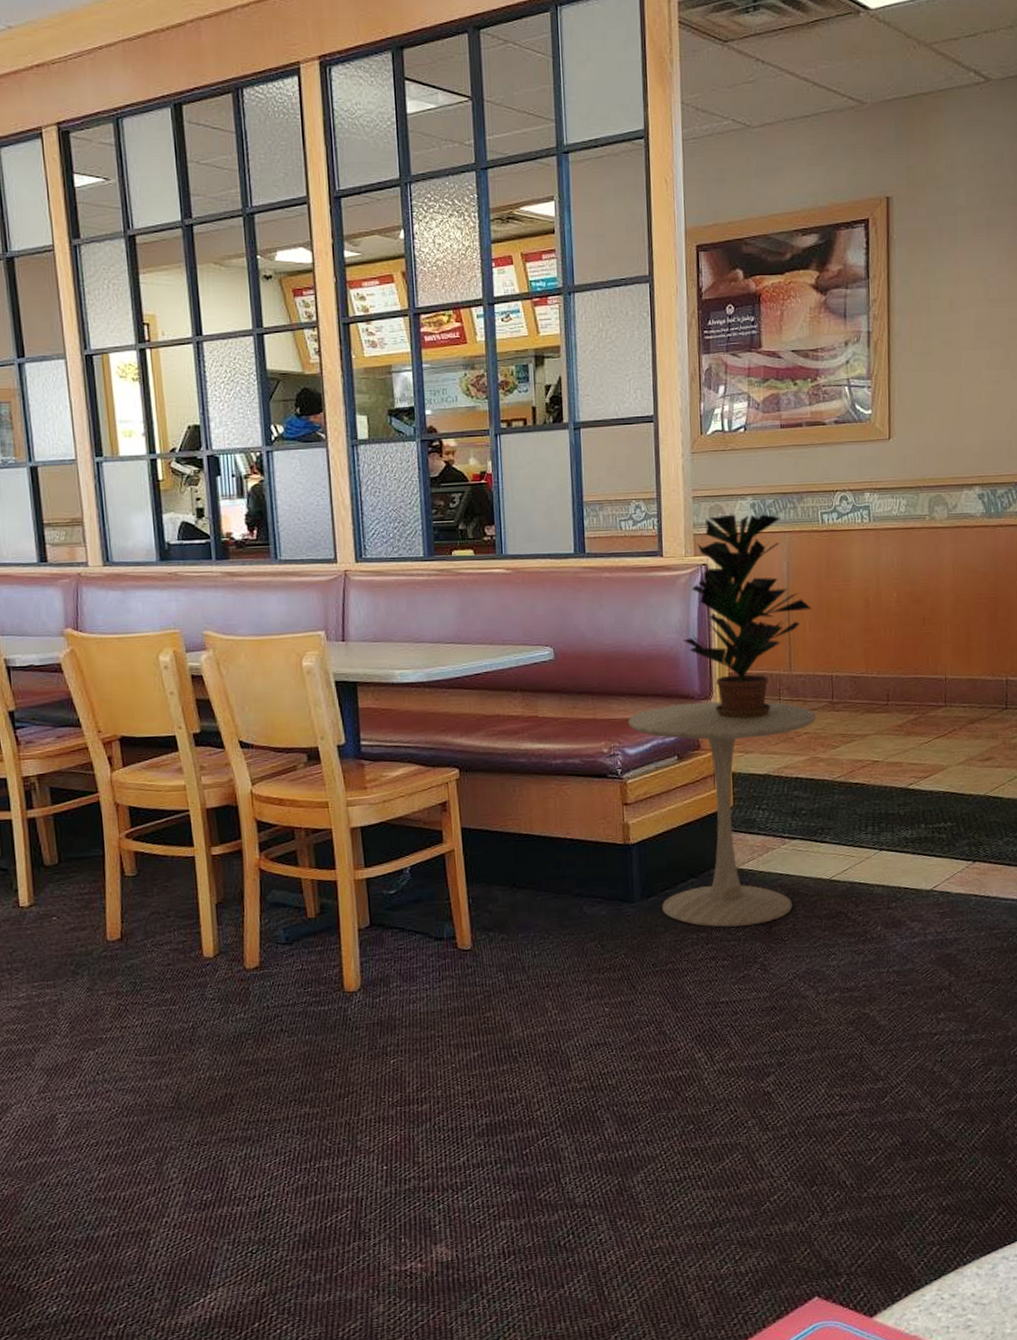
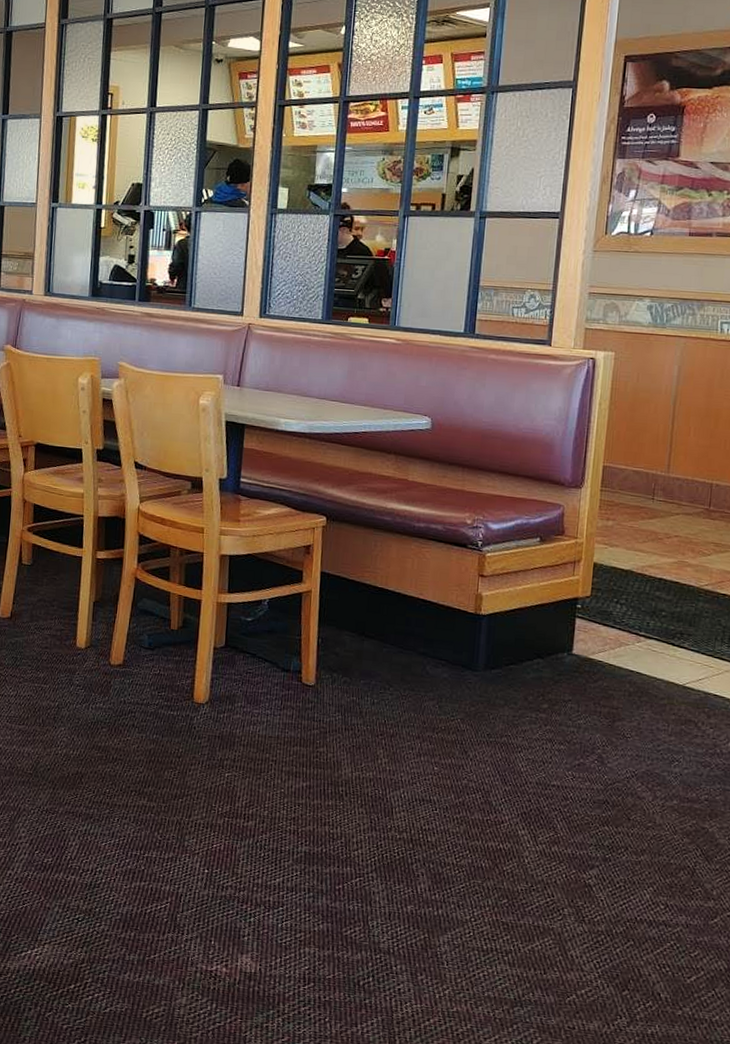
side table: present [628,701,816,928] -> none [495,488,689,716]
potted plant: present [682,514,811,719] -> none [560,313,699,514]

